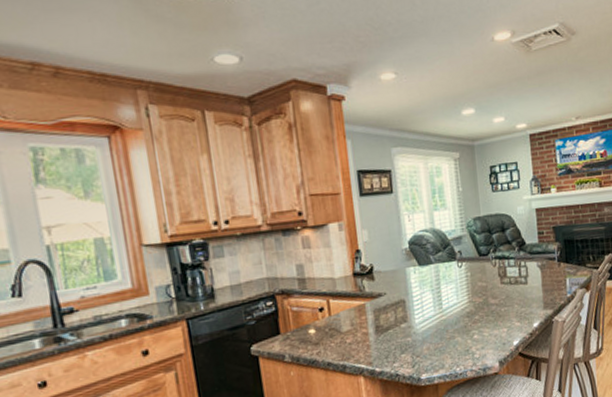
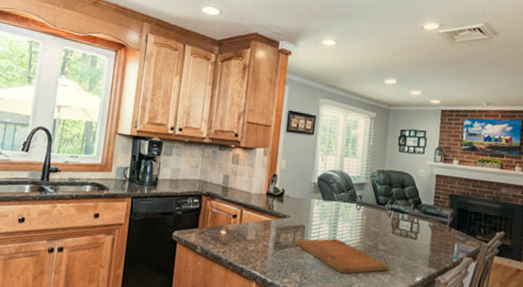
cutting board: none [398,304,504,341] -> present [295,238,389,274]

